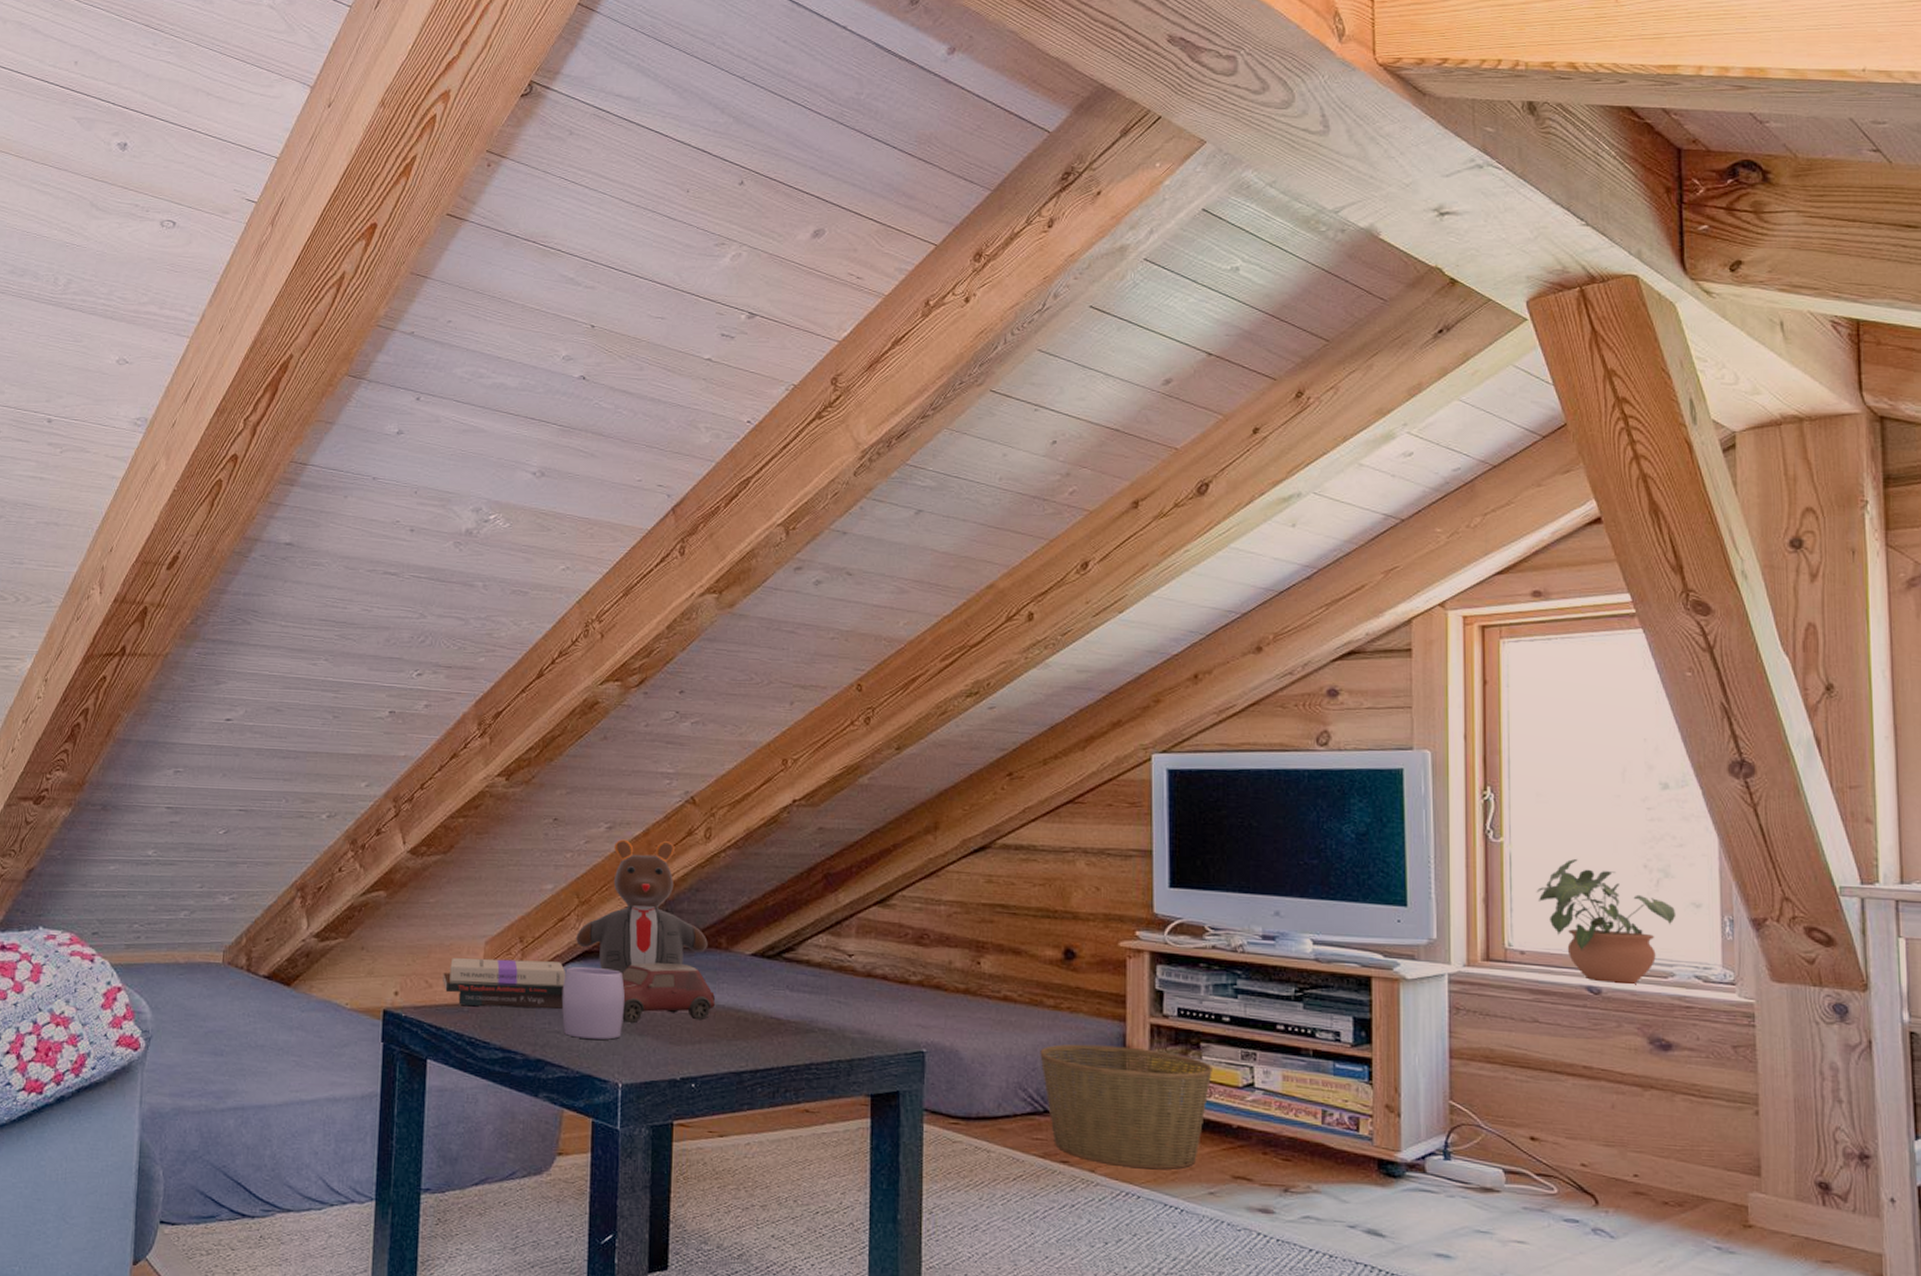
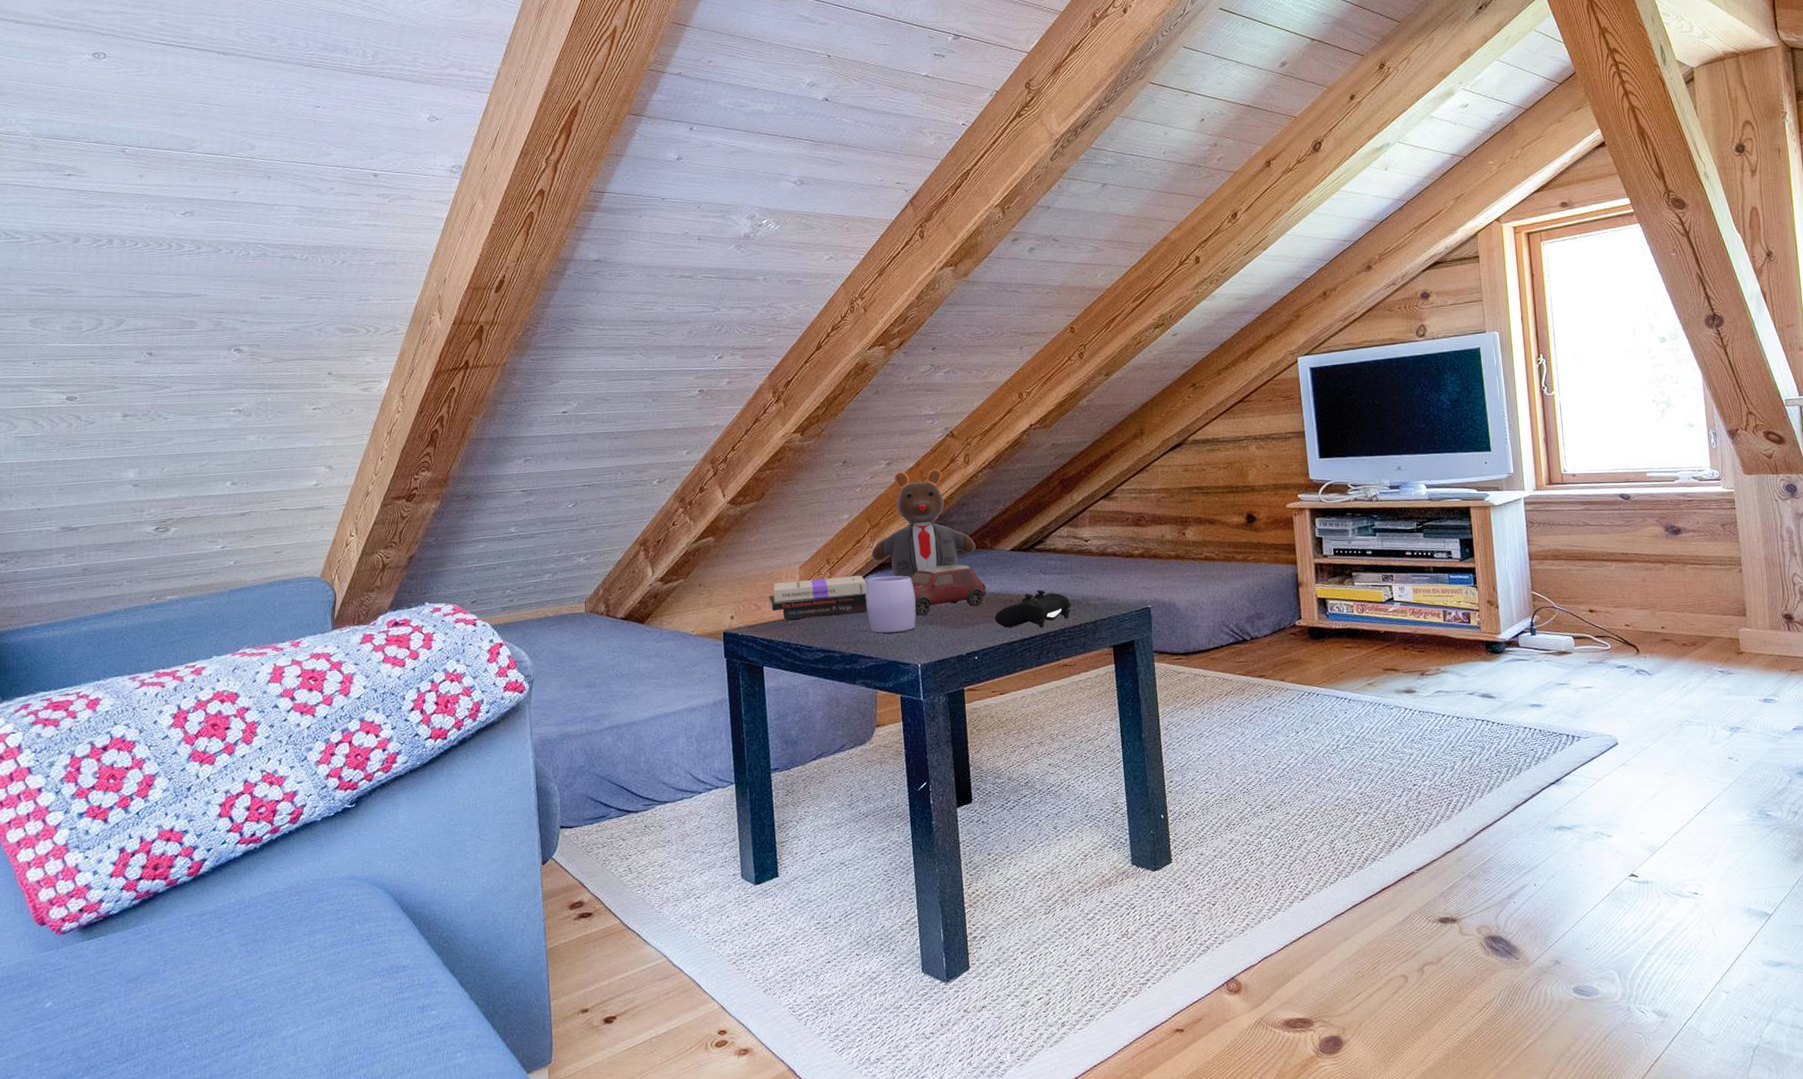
game controller: none [722,1009,822,1059] -> present [994,589,1071,628]
basket: present [1040,1044,1212,1170] -> none [1236,583,1363,674]
potted plant: present [1536,858,1676,985] -> none [1580,400,1677,490]

